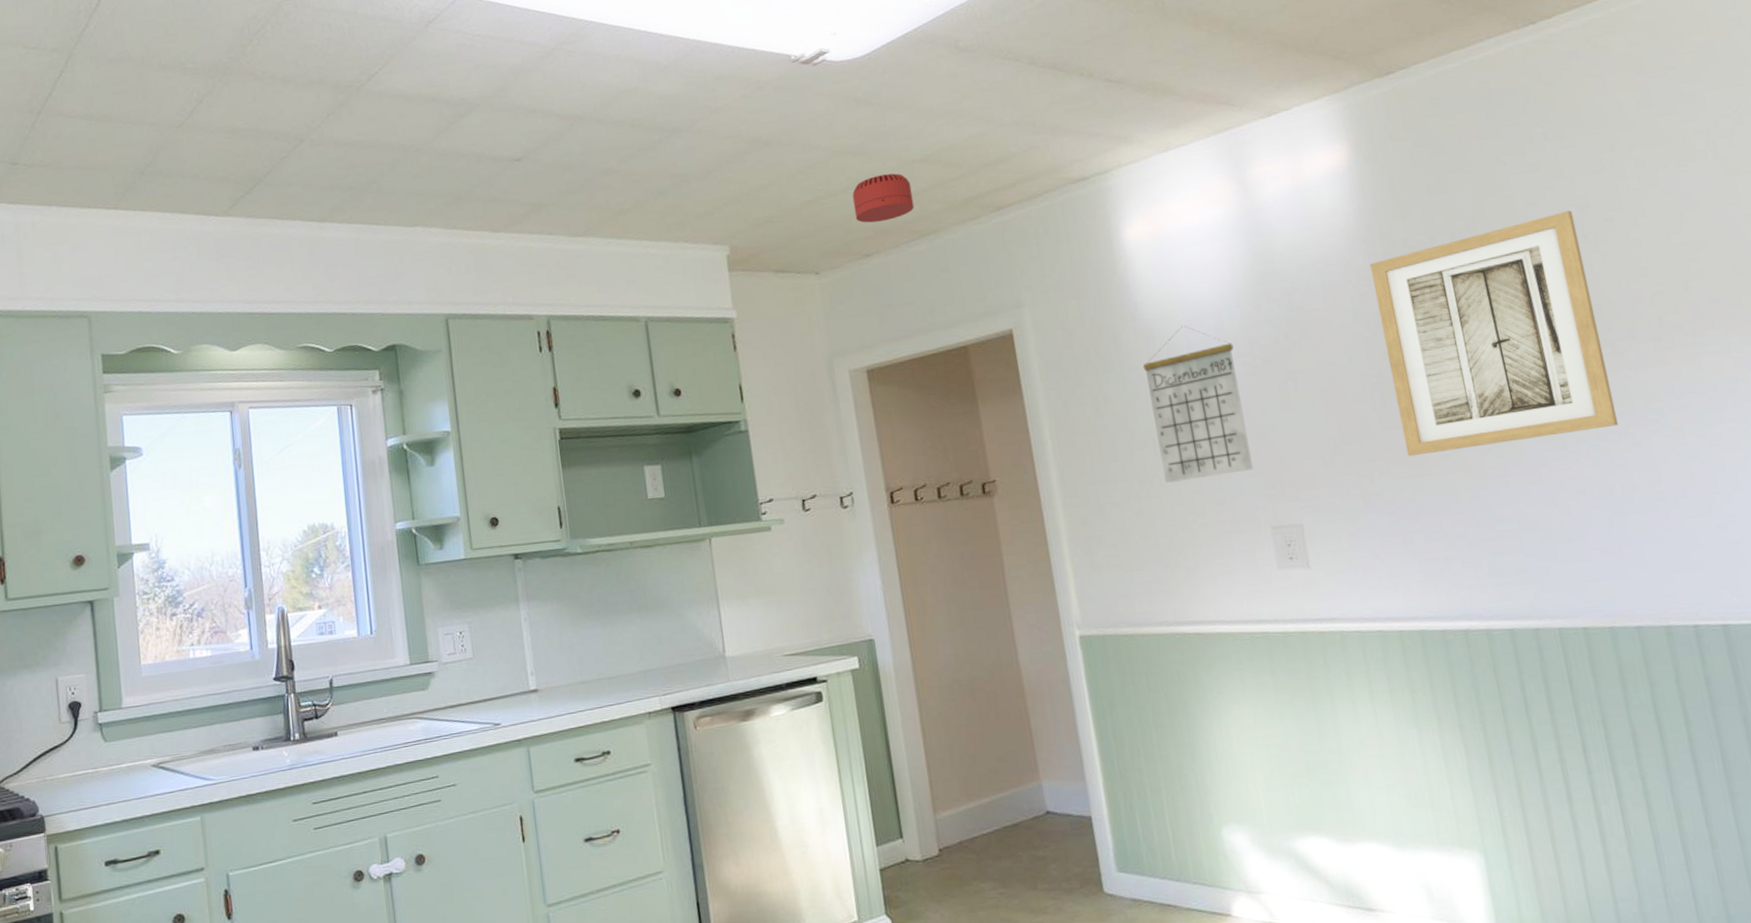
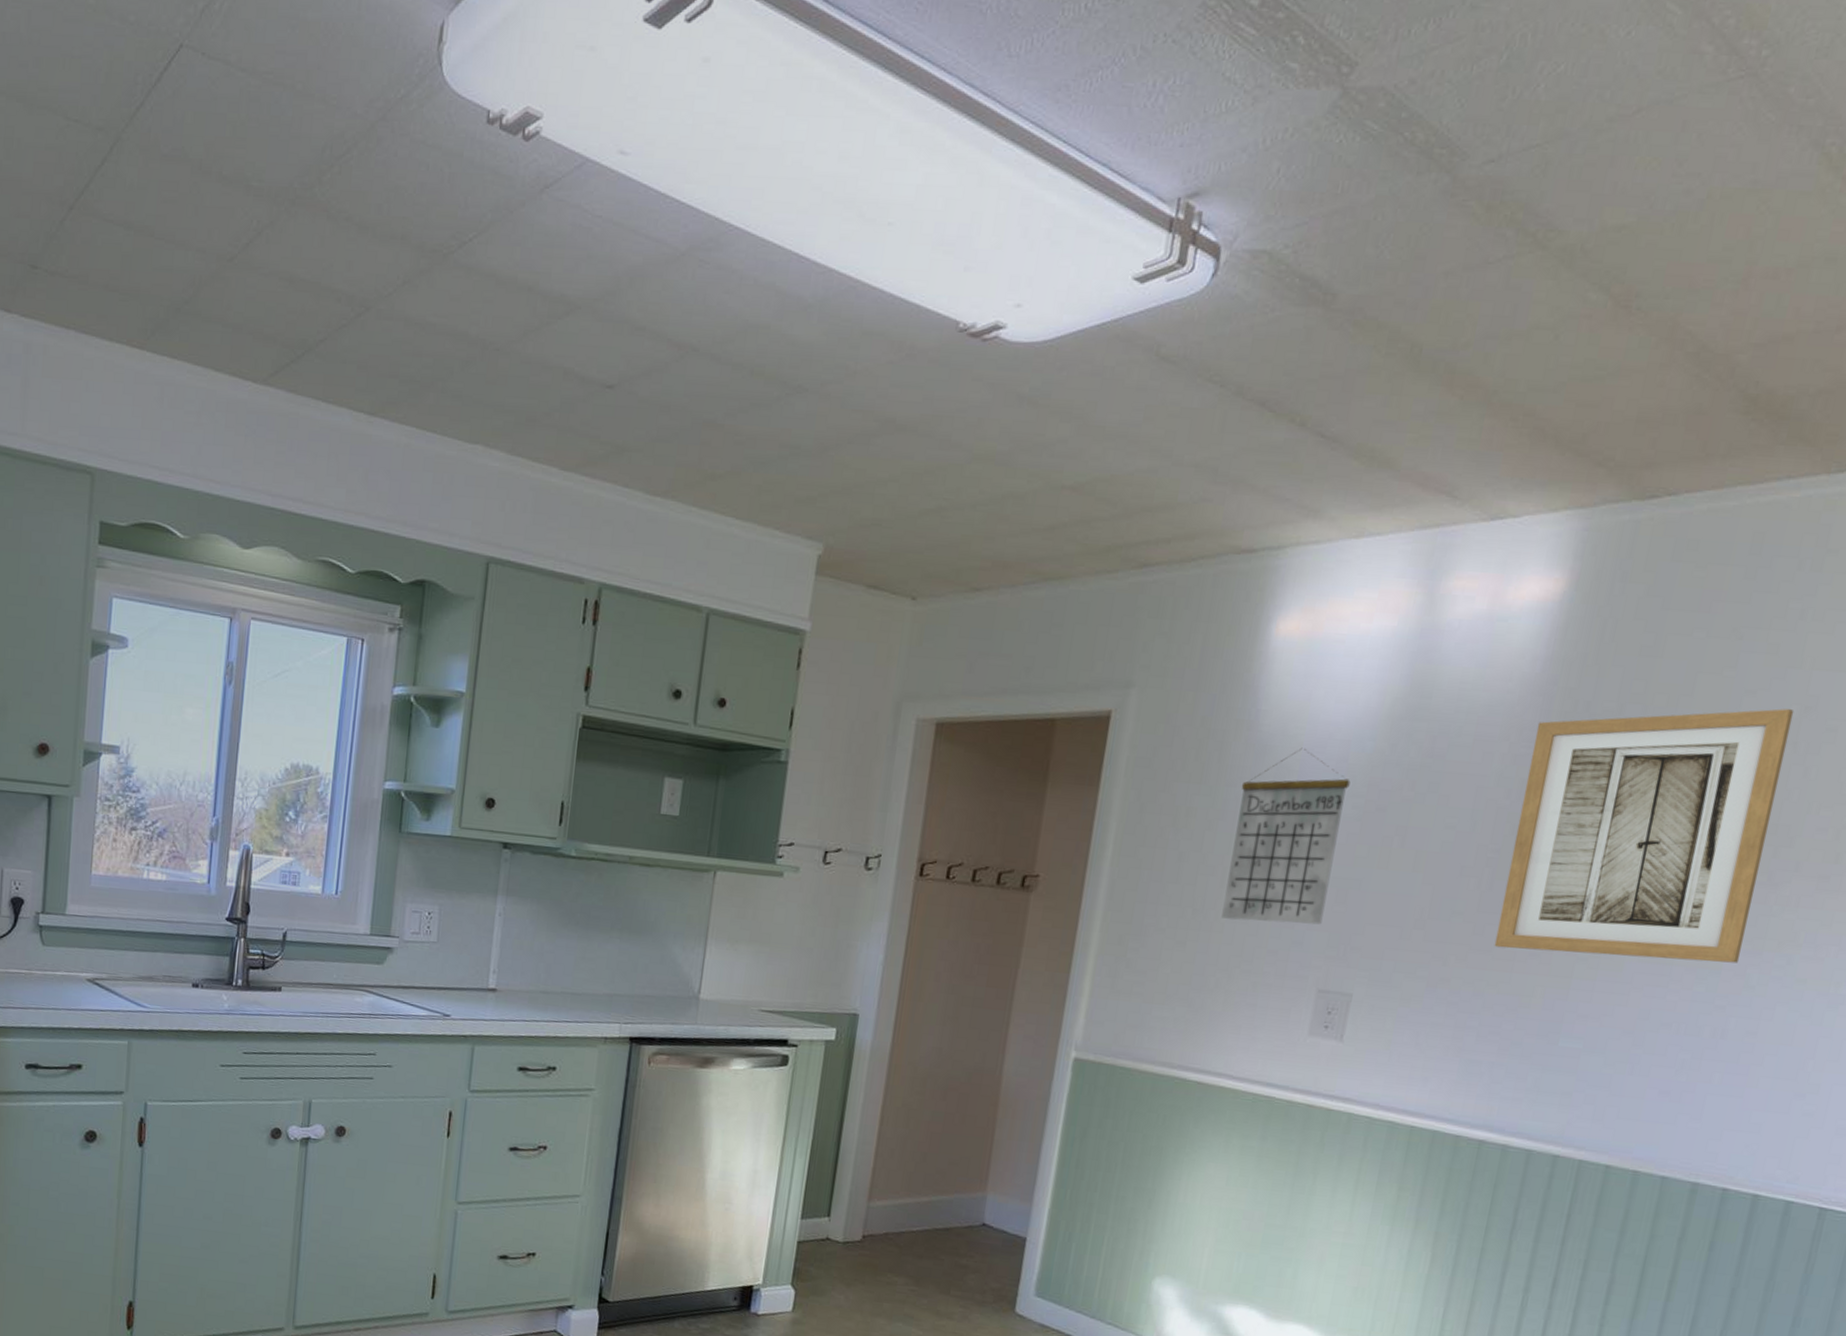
smoke detector: present [852,173,915,223] -> none [976,495,1052,553]

